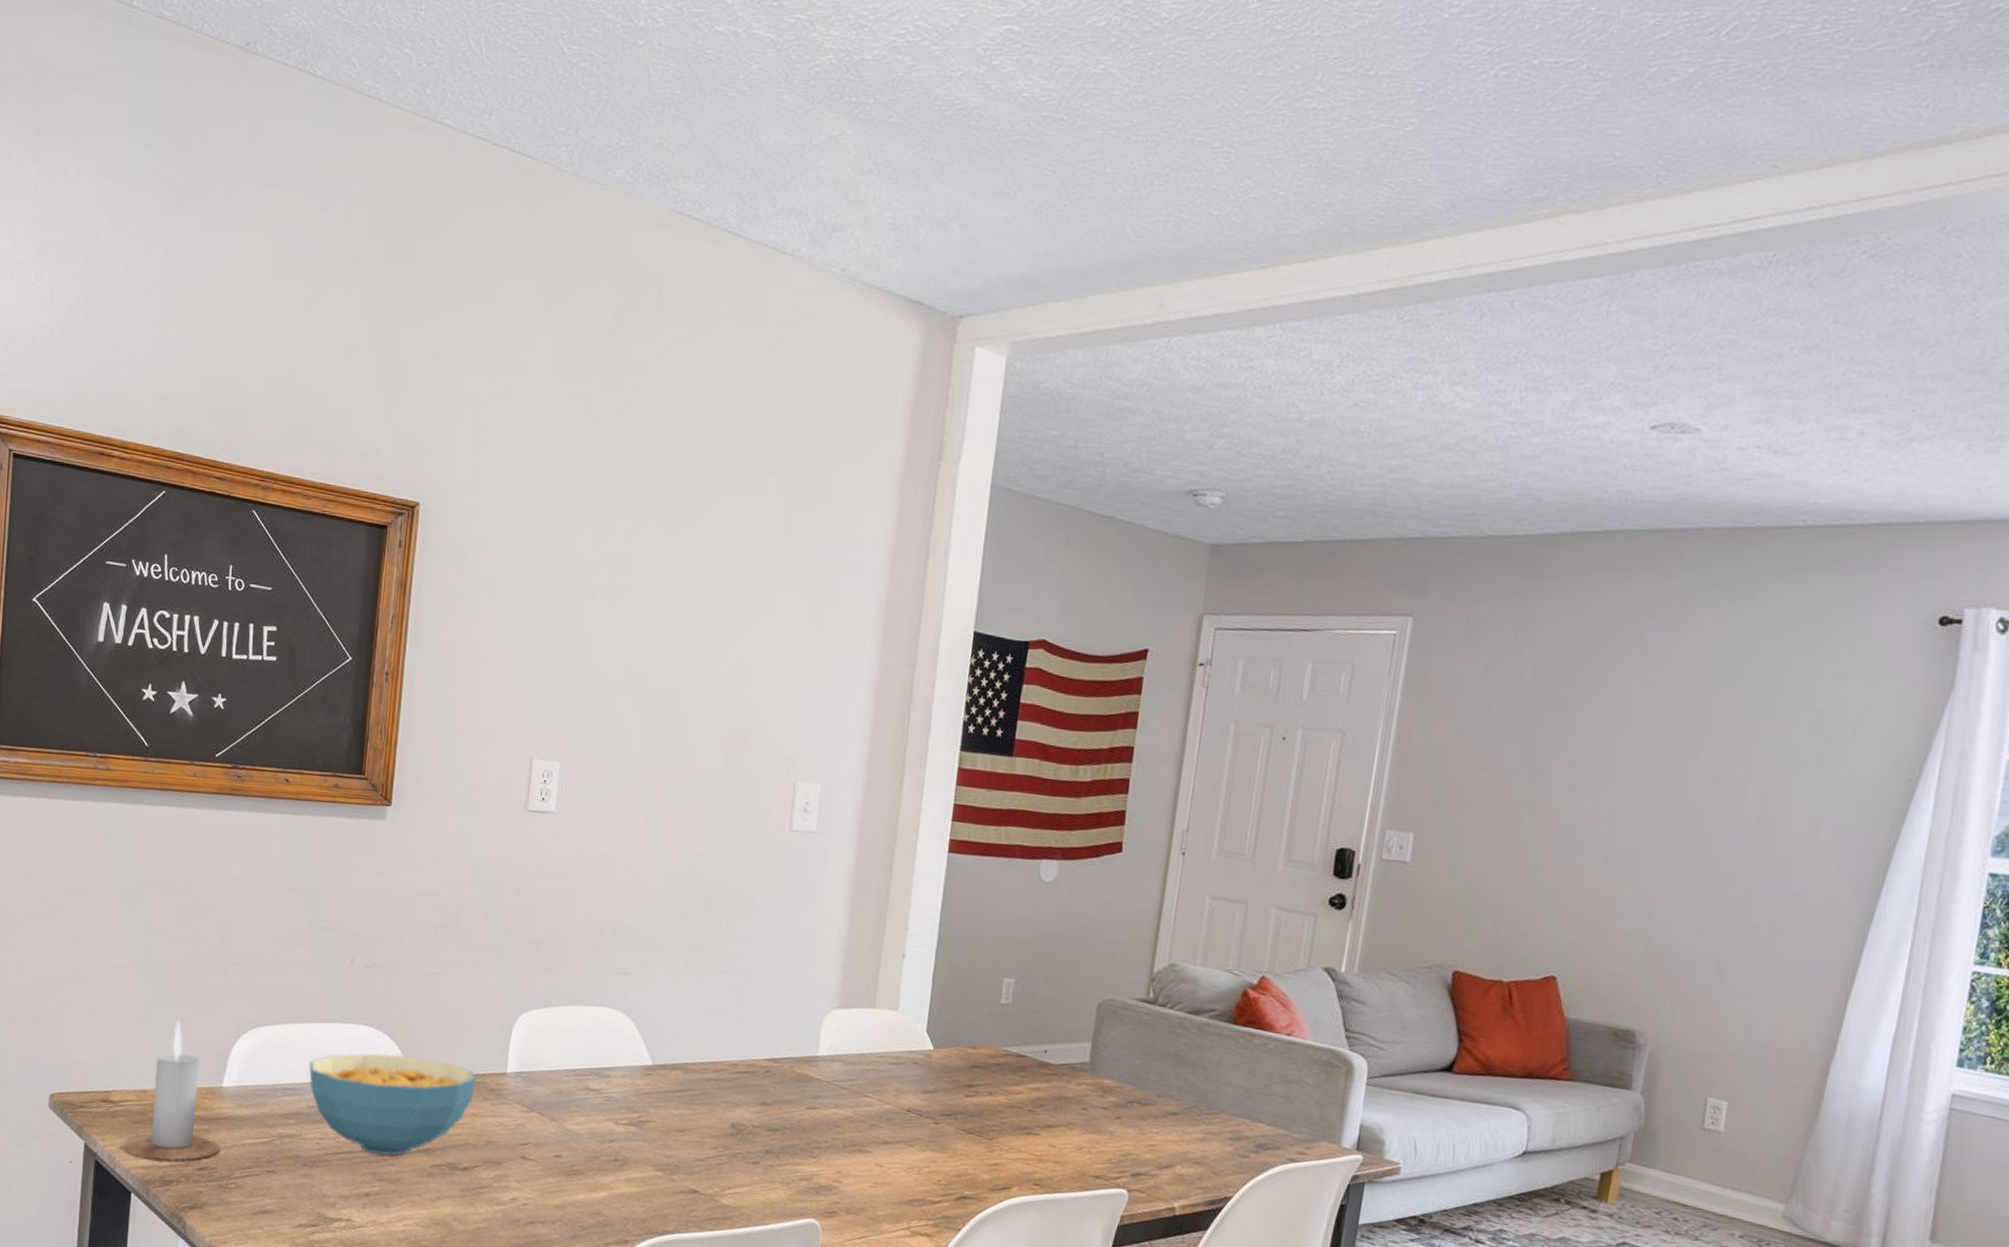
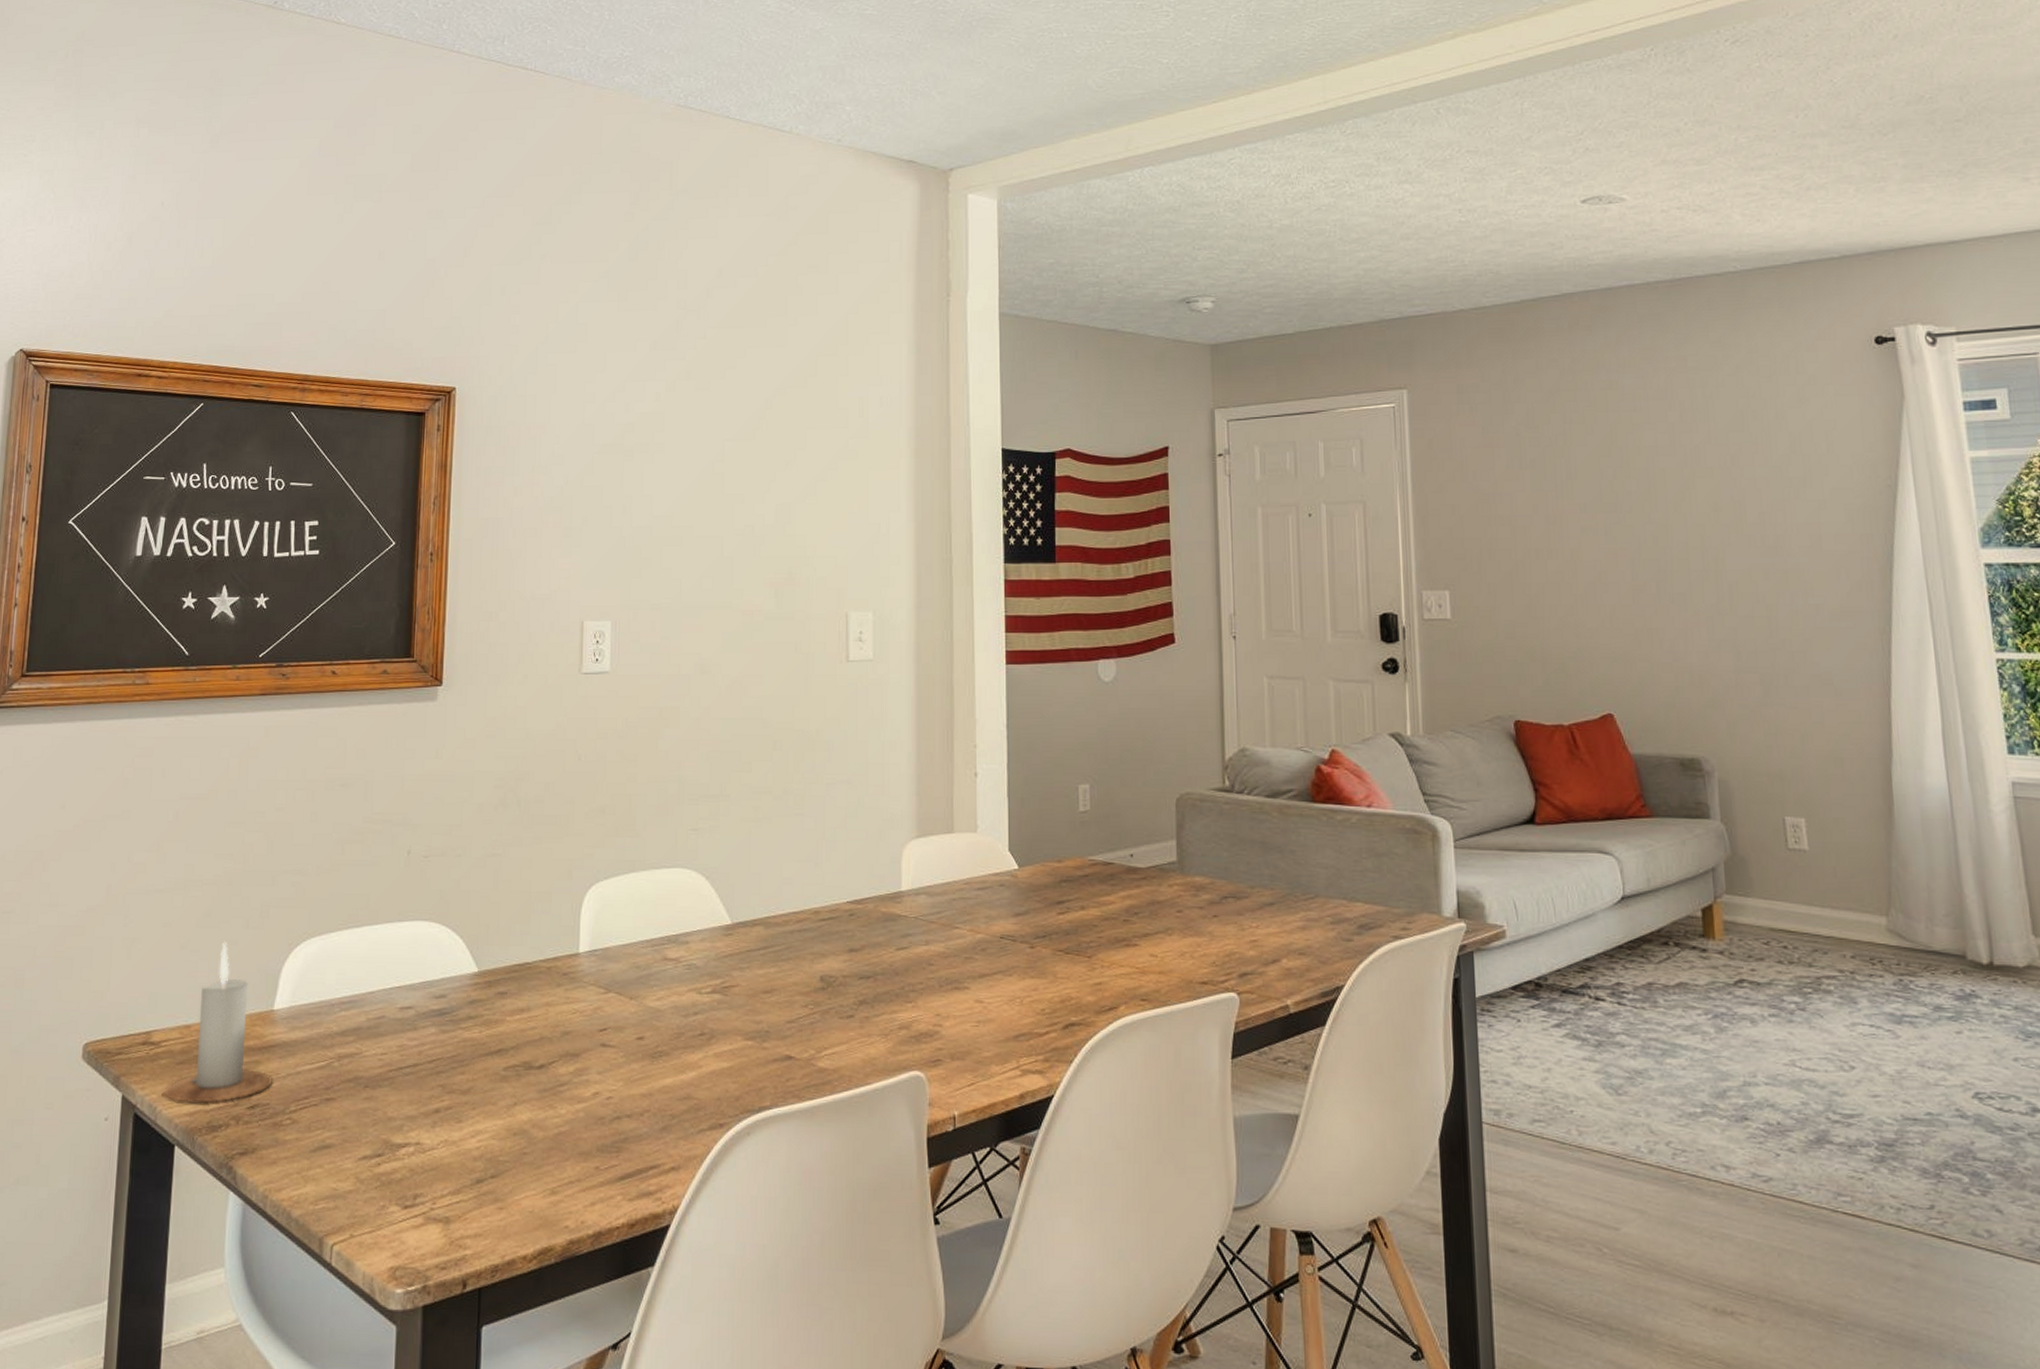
cereal bowl: present [309,1052,476,1156] -> none [367,948,547,1063]

